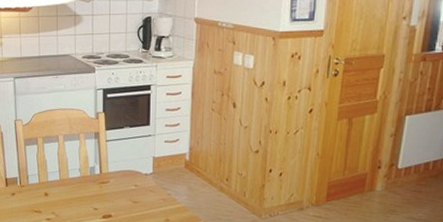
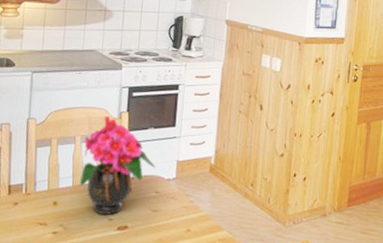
potted flower: none [66,116,134,205] -> present [80,115,156,215]

